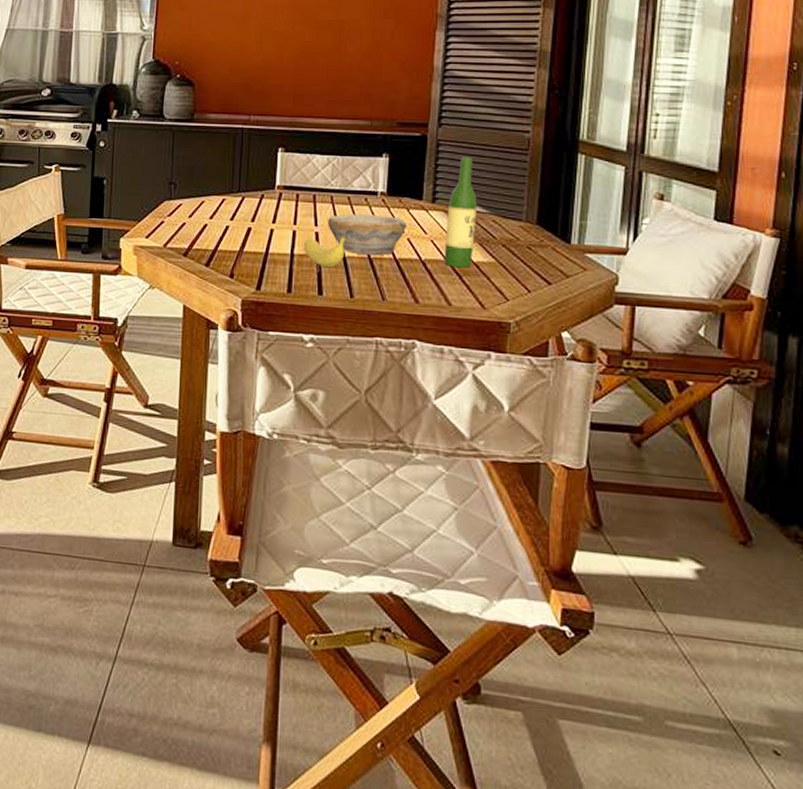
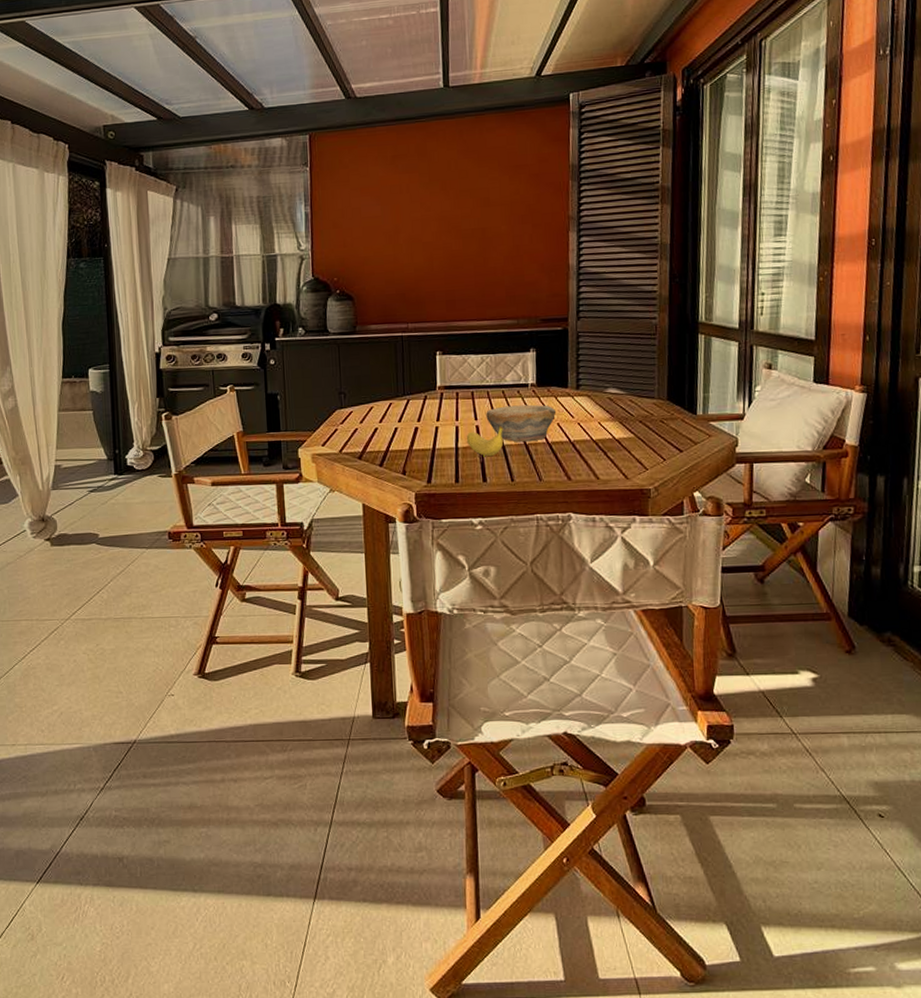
wine bottle: present [444,157,477,268] -> none [590,345,616,446]

